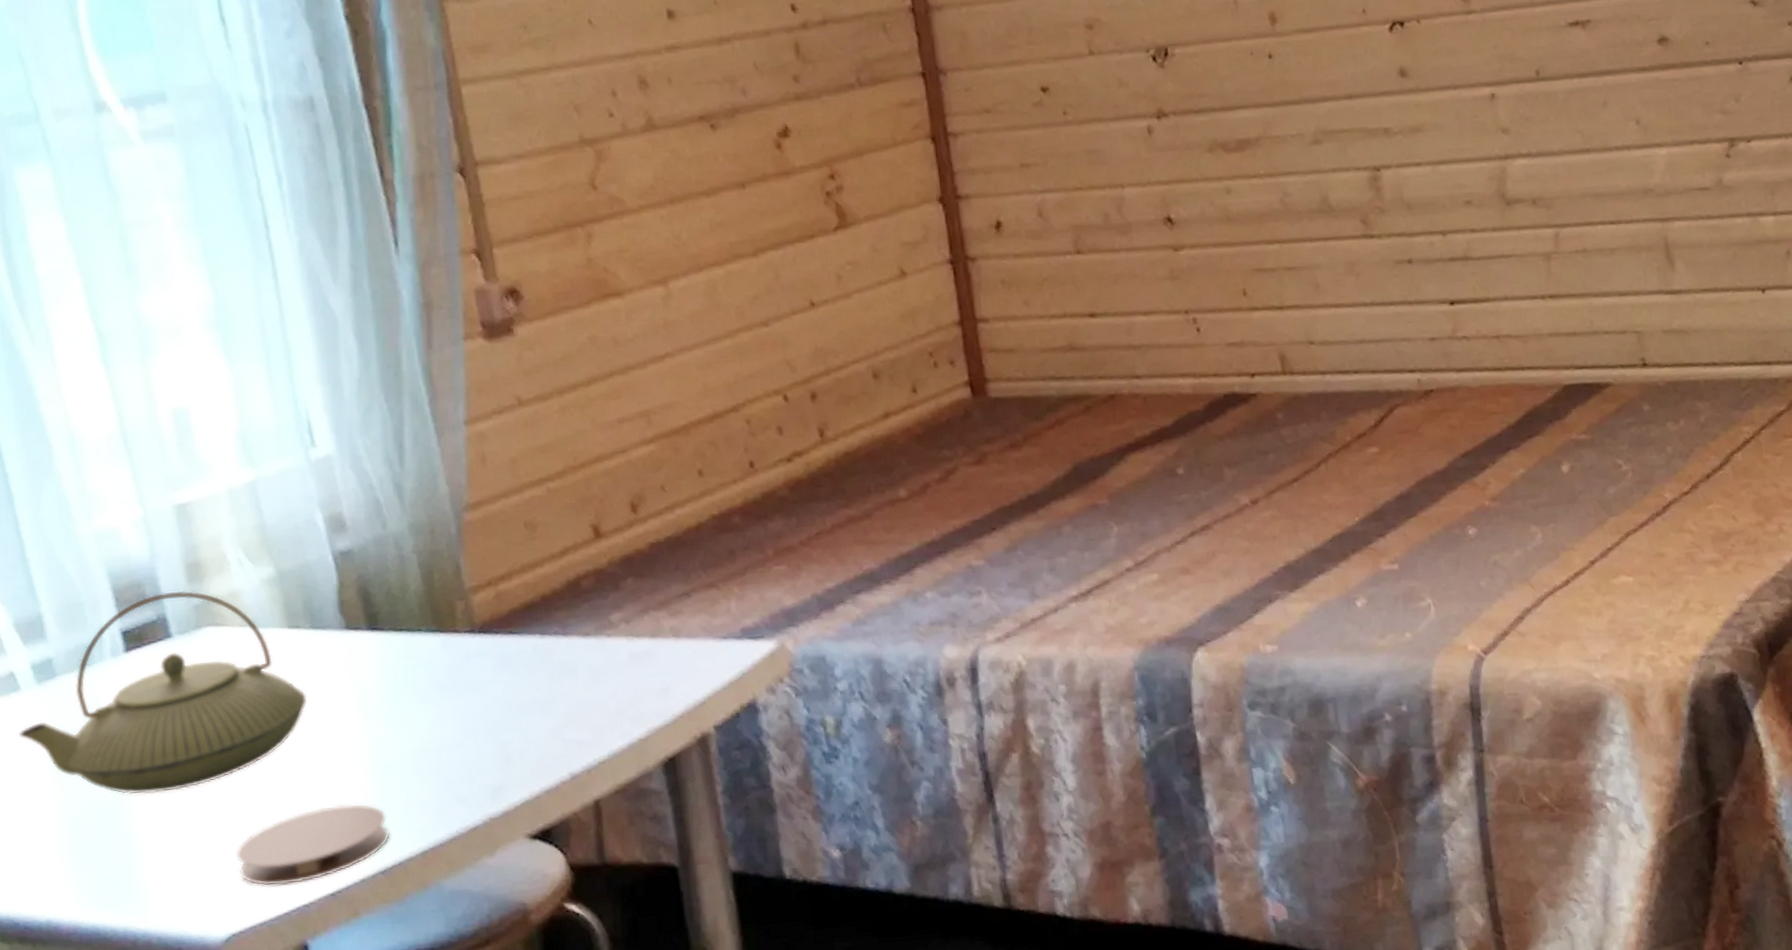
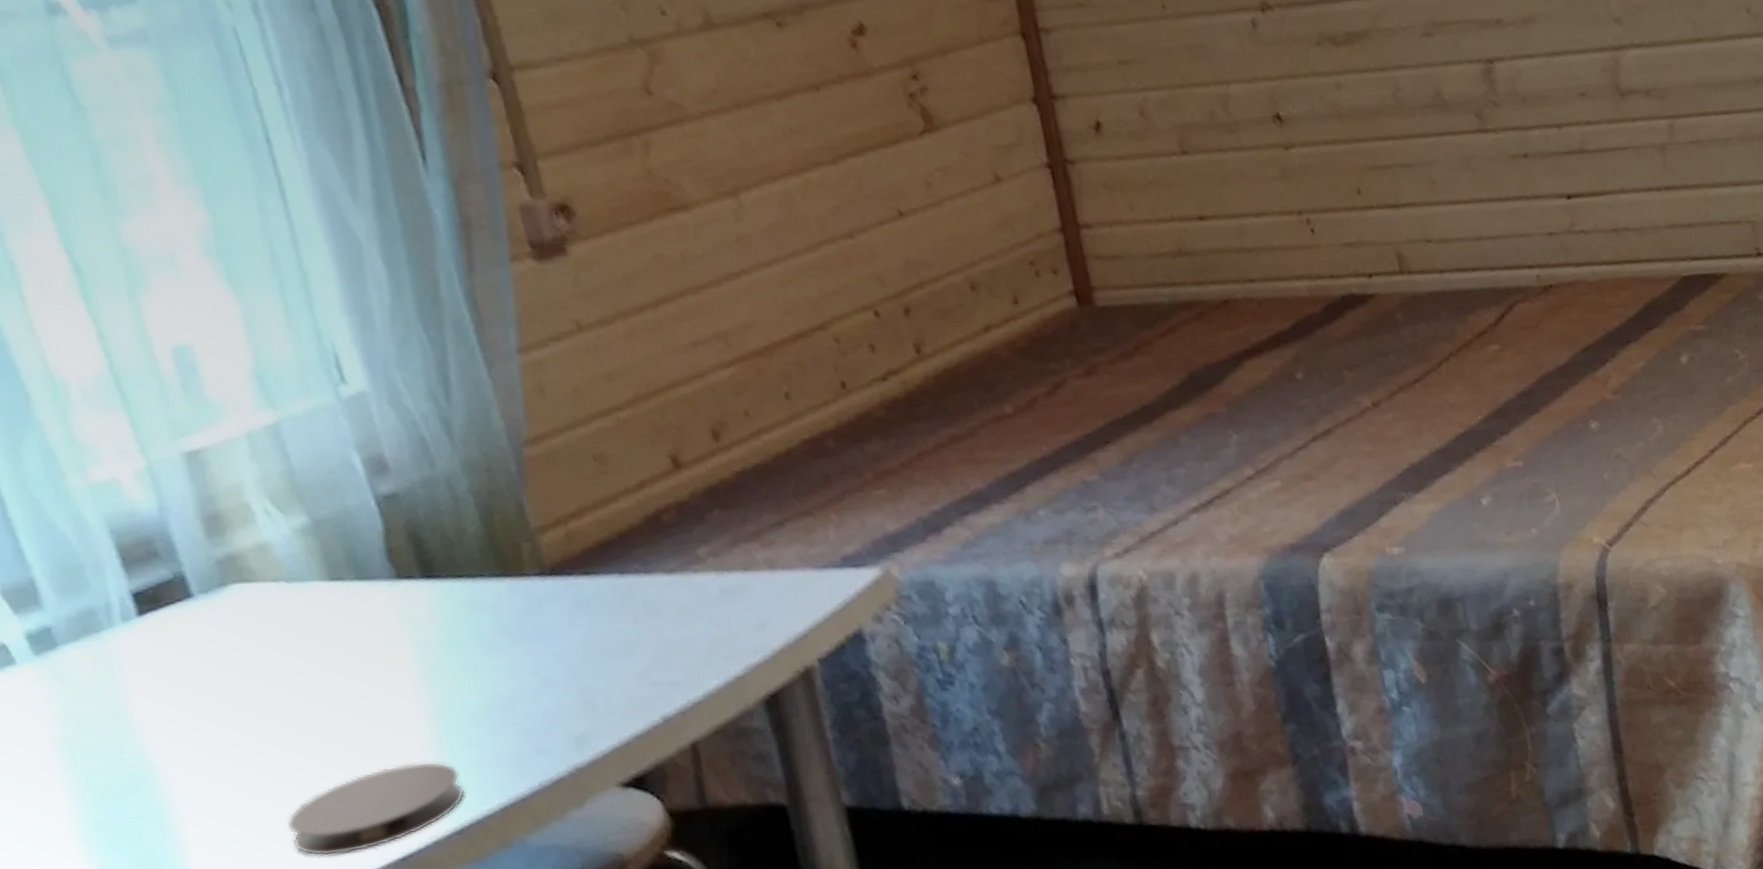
teapot: present [19,590,308,795] -> none [18,545,359,769]

